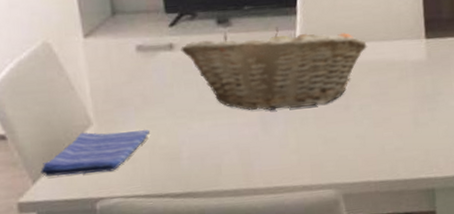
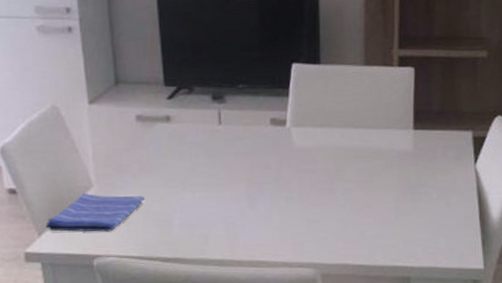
fruit basket: present [181,27,368,111] -> none [177,107,356,188]

